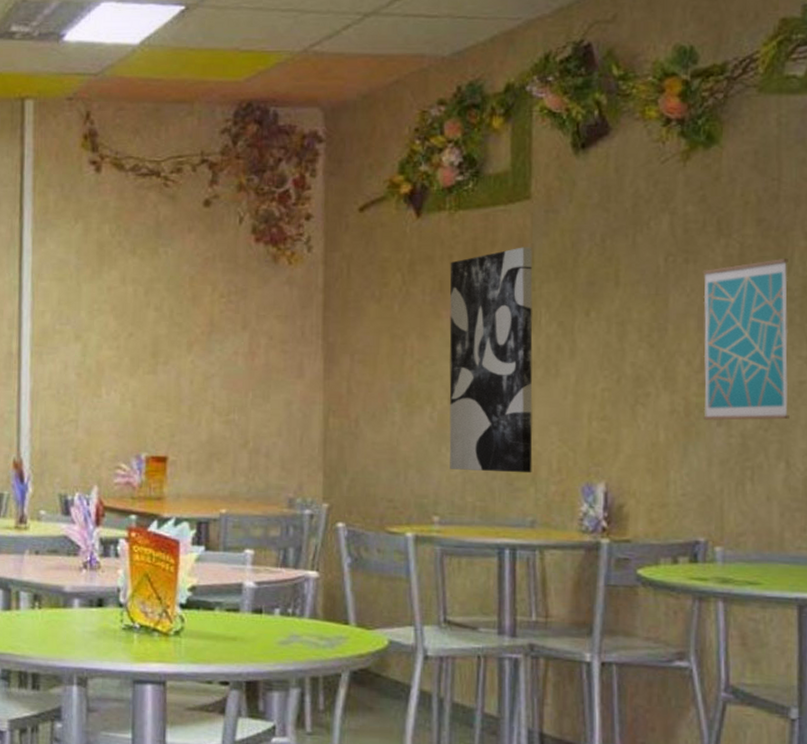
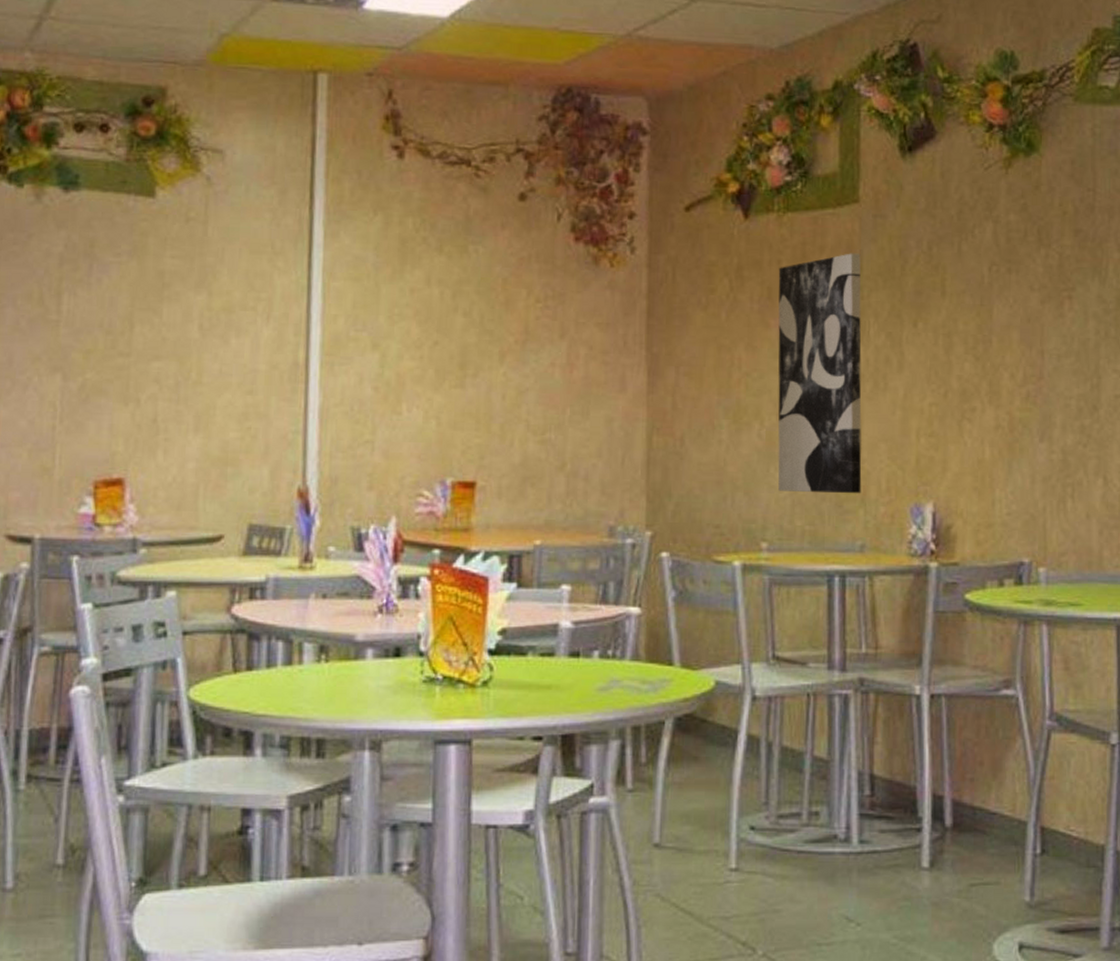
wall art: present [702,259,789,421] -> none [1024,270,1106,436]

